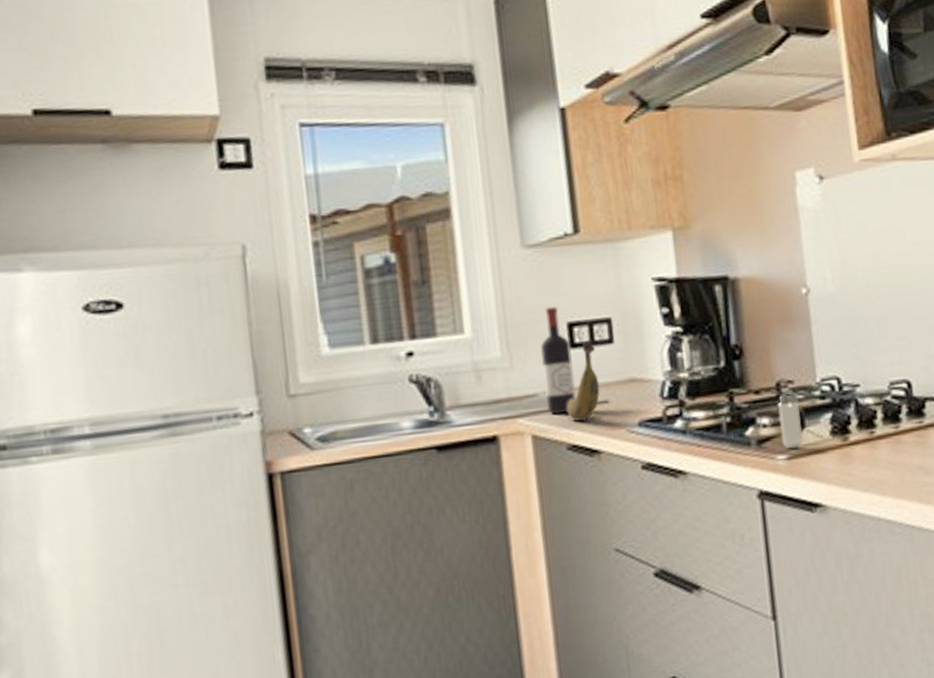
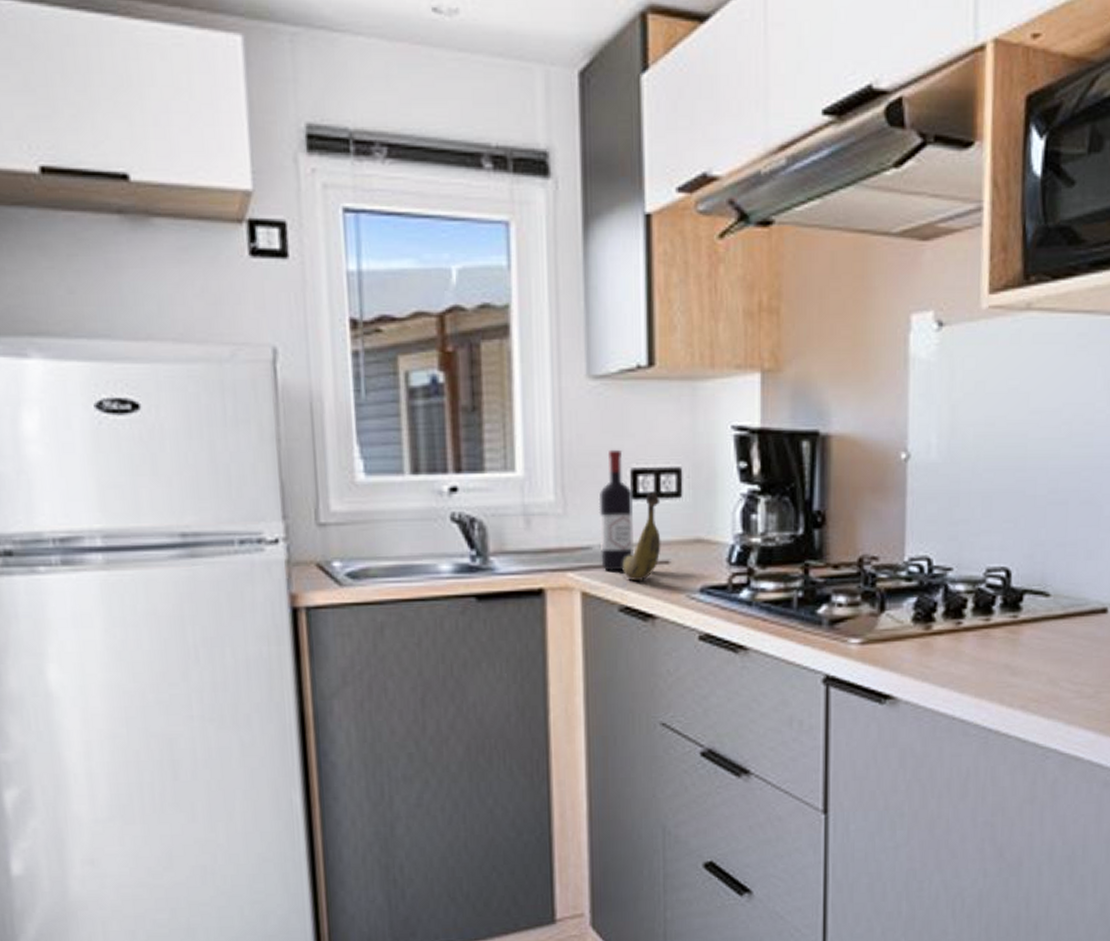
shaker: present [778,389,803,449] -> none [857,567,882,633]

